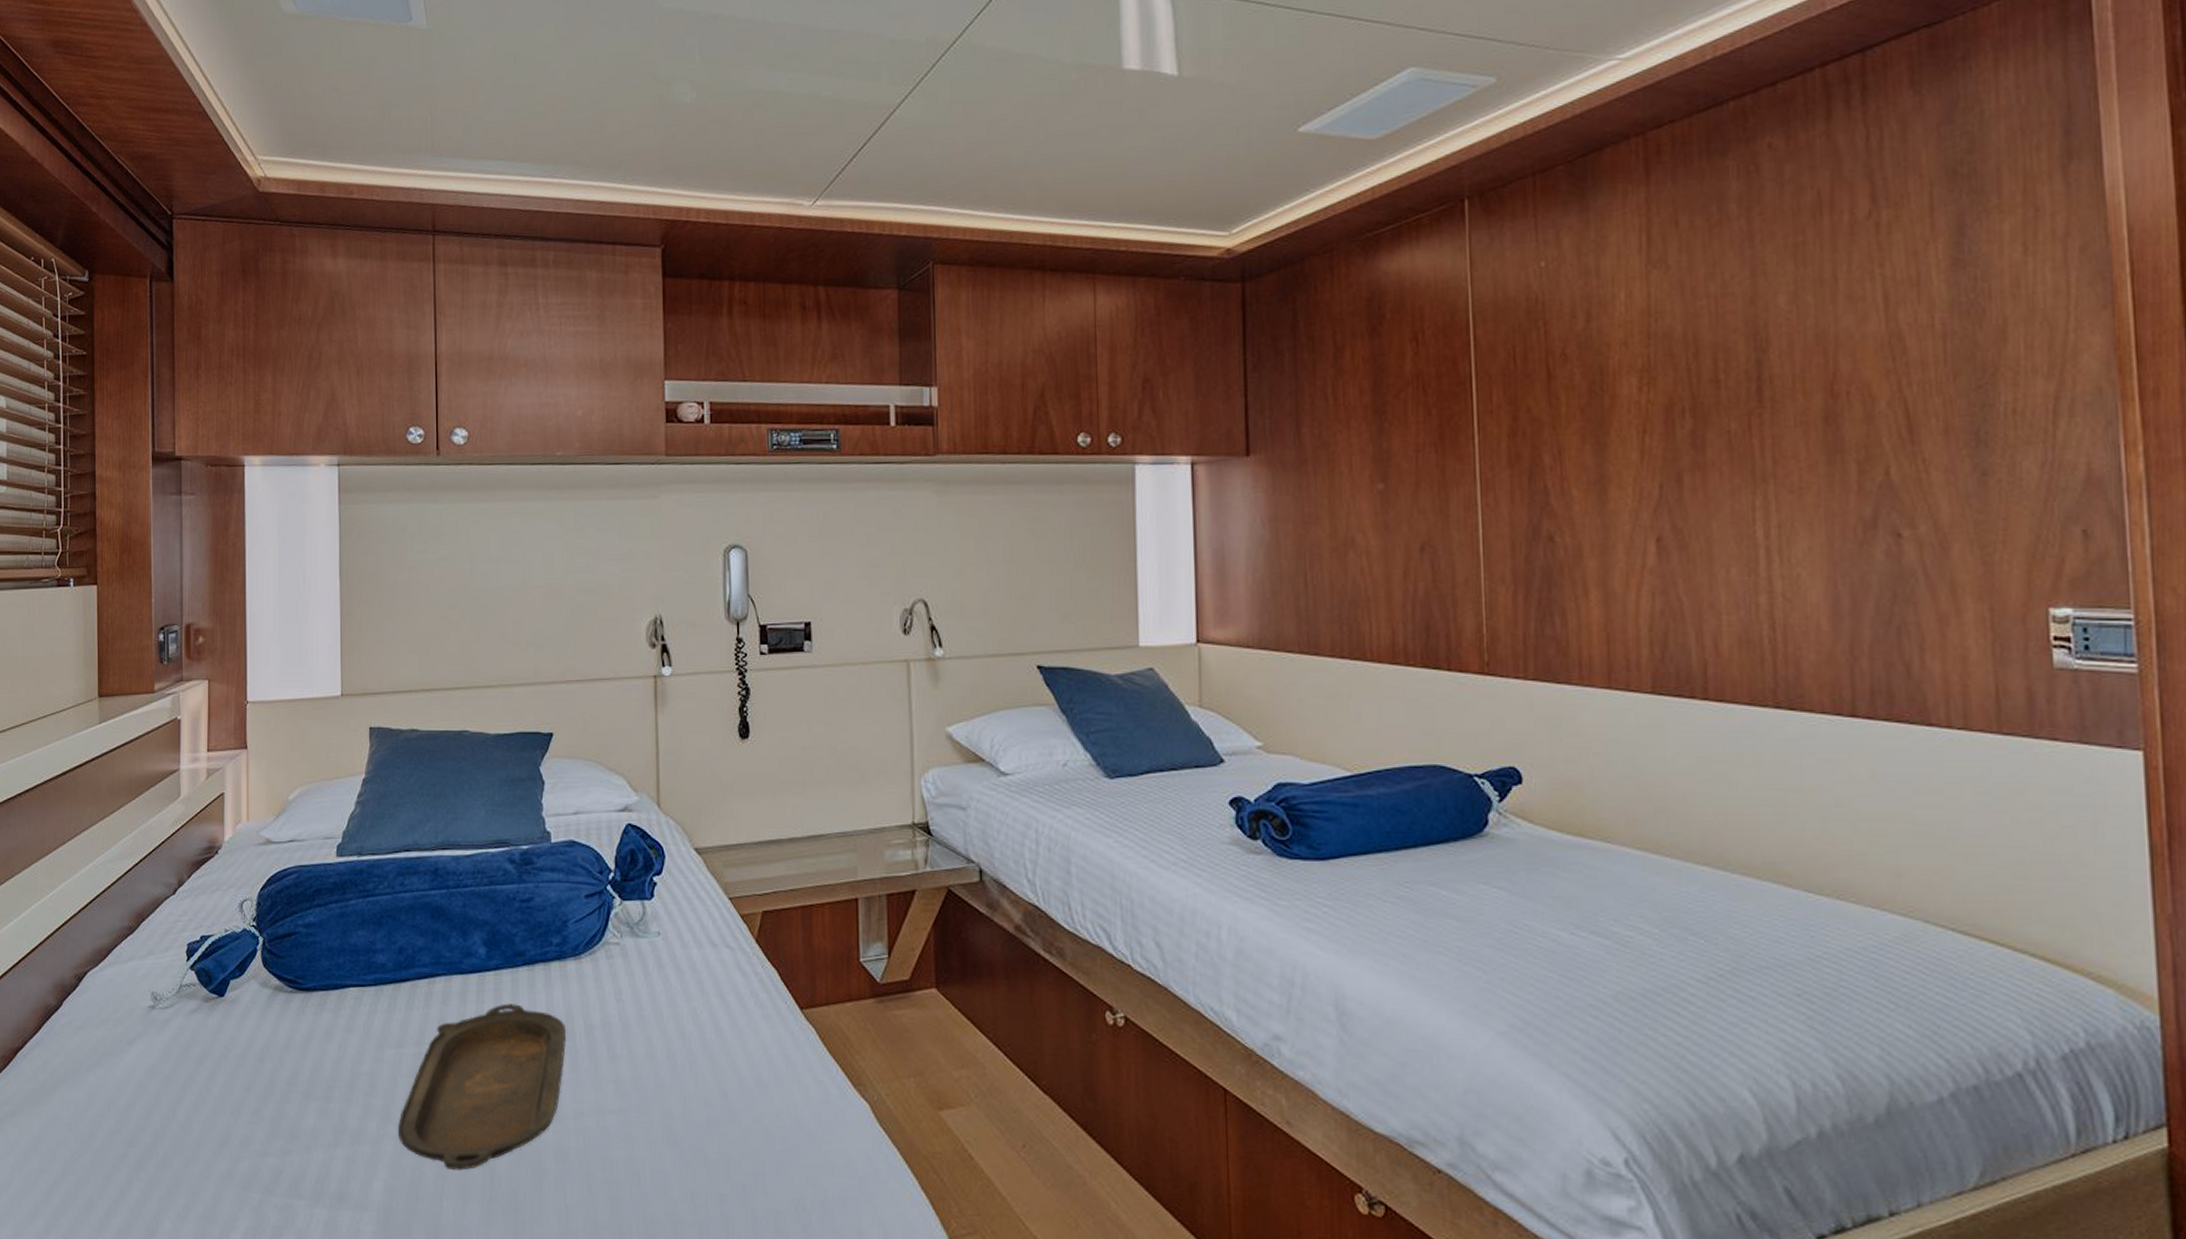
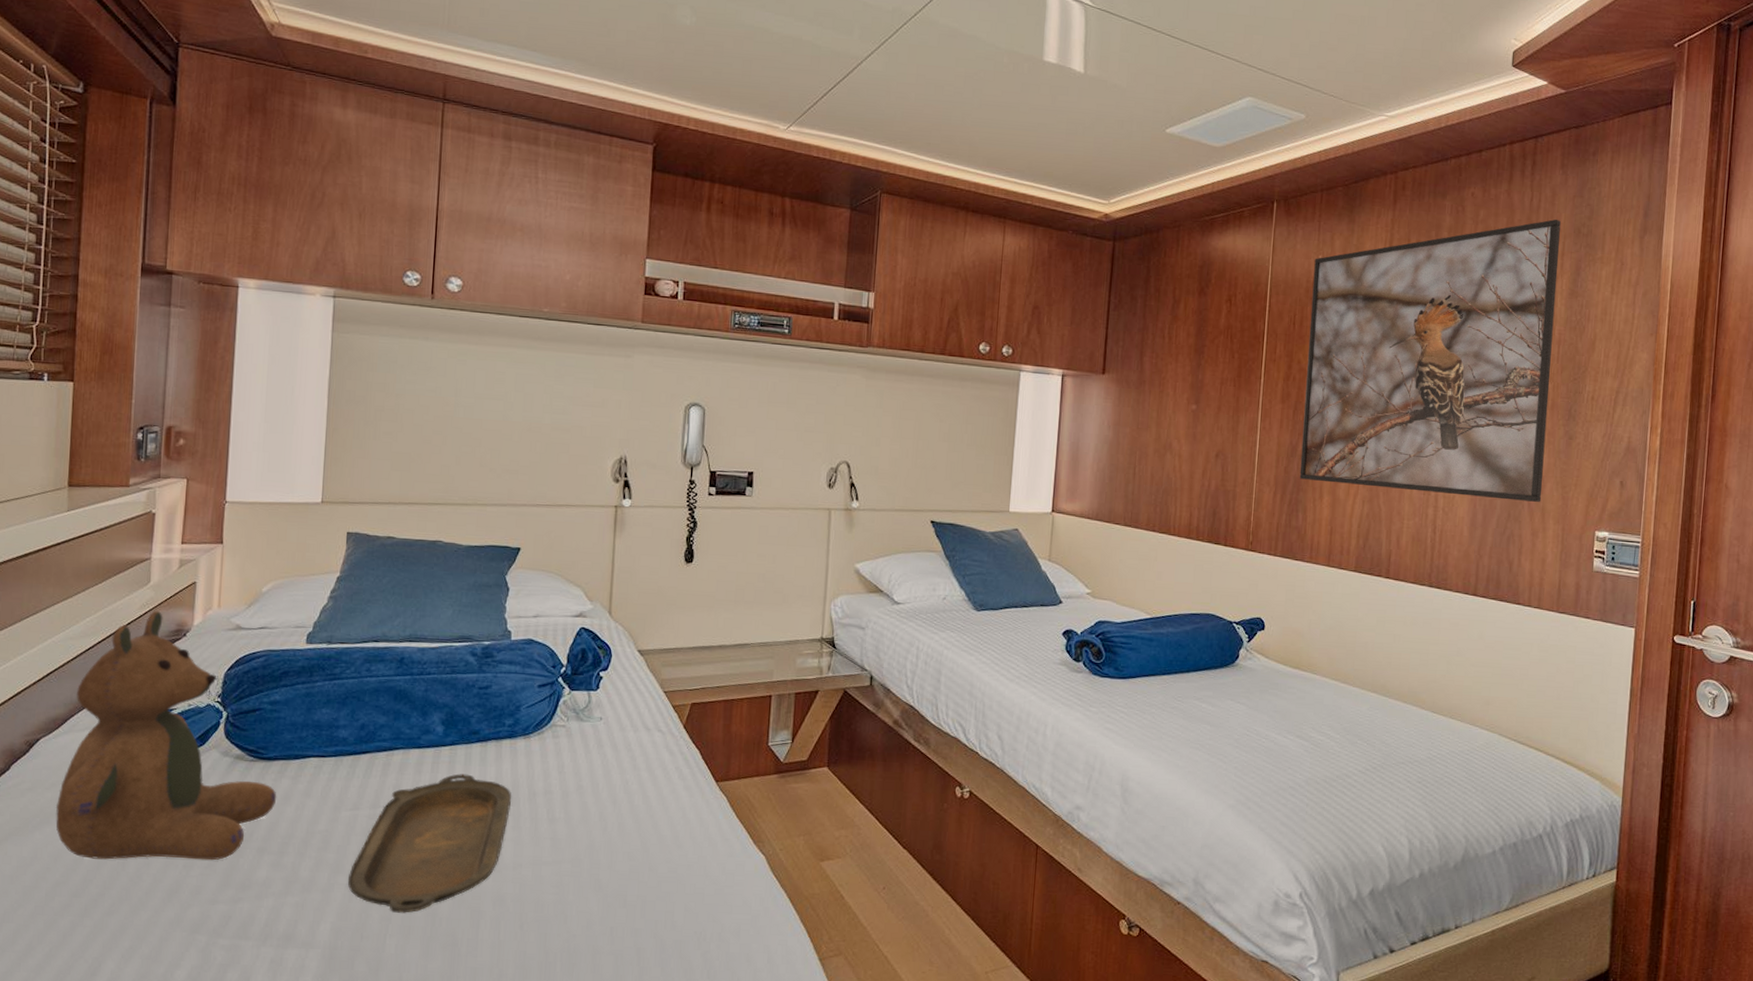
teddy bear: none [106,827,319,1107] -> present [55,611,277,861]
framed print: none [1535,161,1947,573] -> present [1299,219,1561,502]

